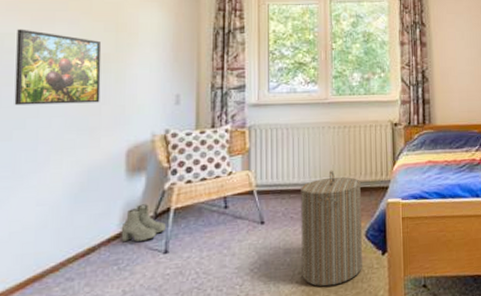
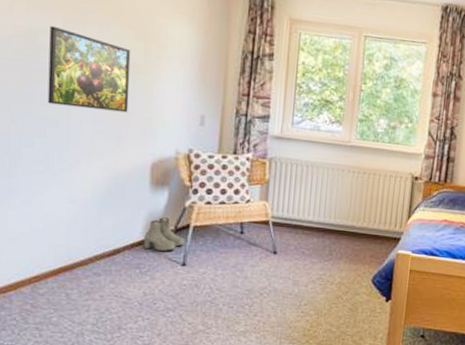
laundry hamper: present [301,170,363,287] -> none [307,213,375,321]

